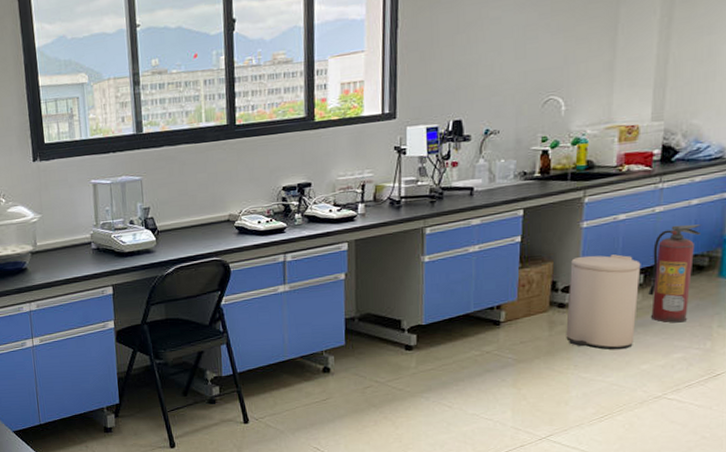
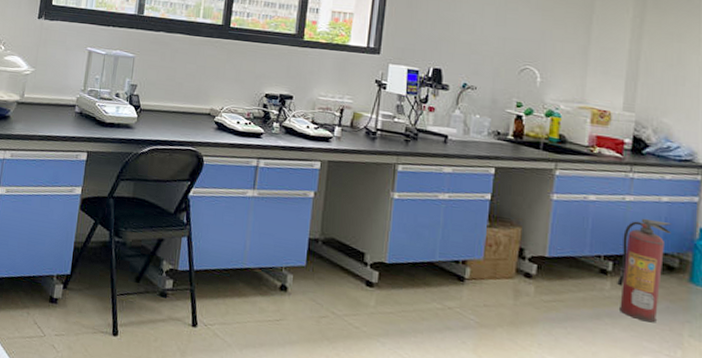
pedal bin: present [566,254,641,350] -> none [531,228,610,338]

